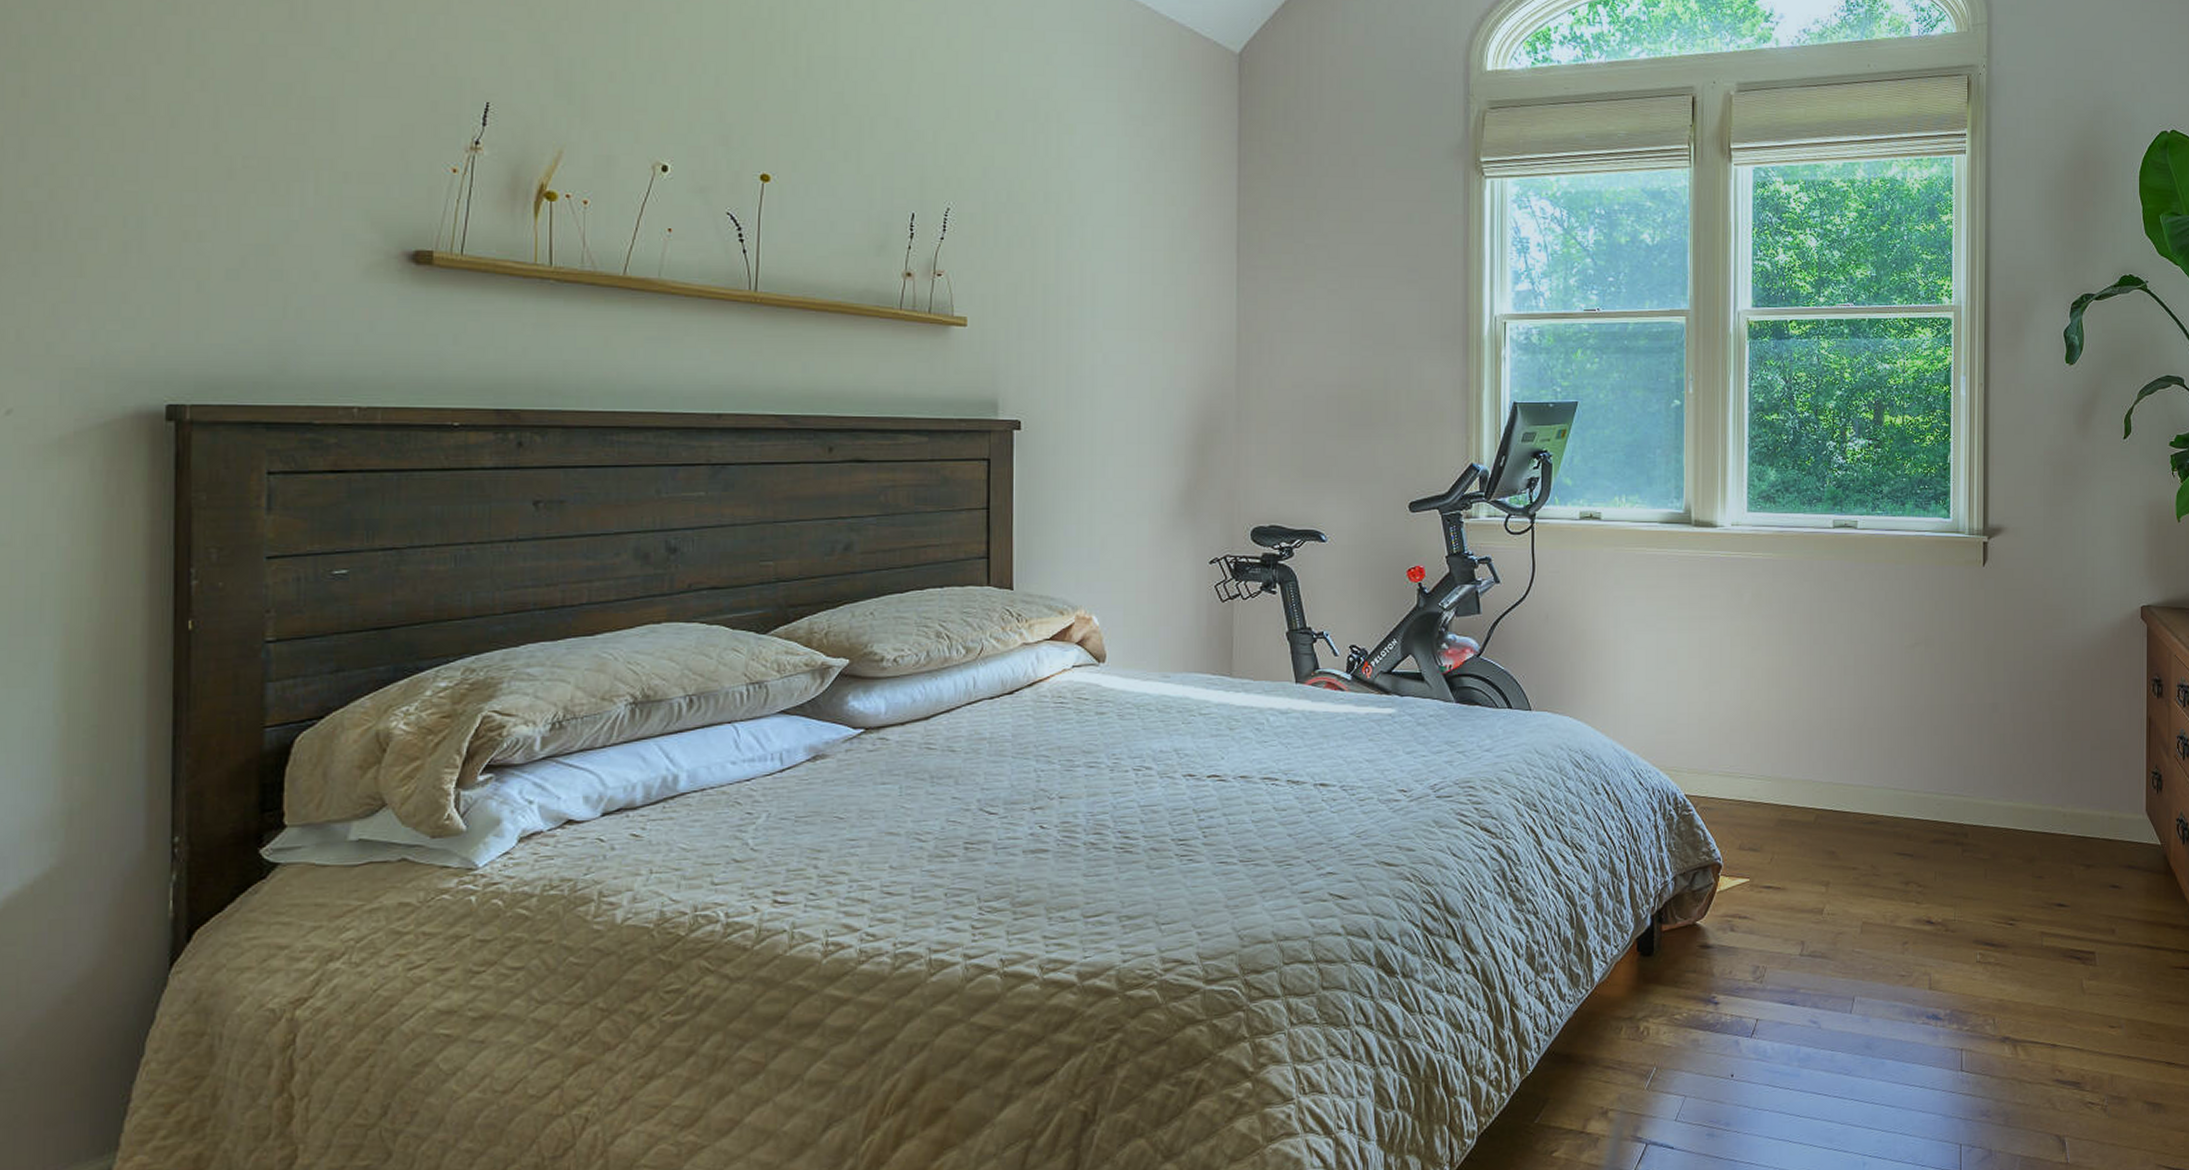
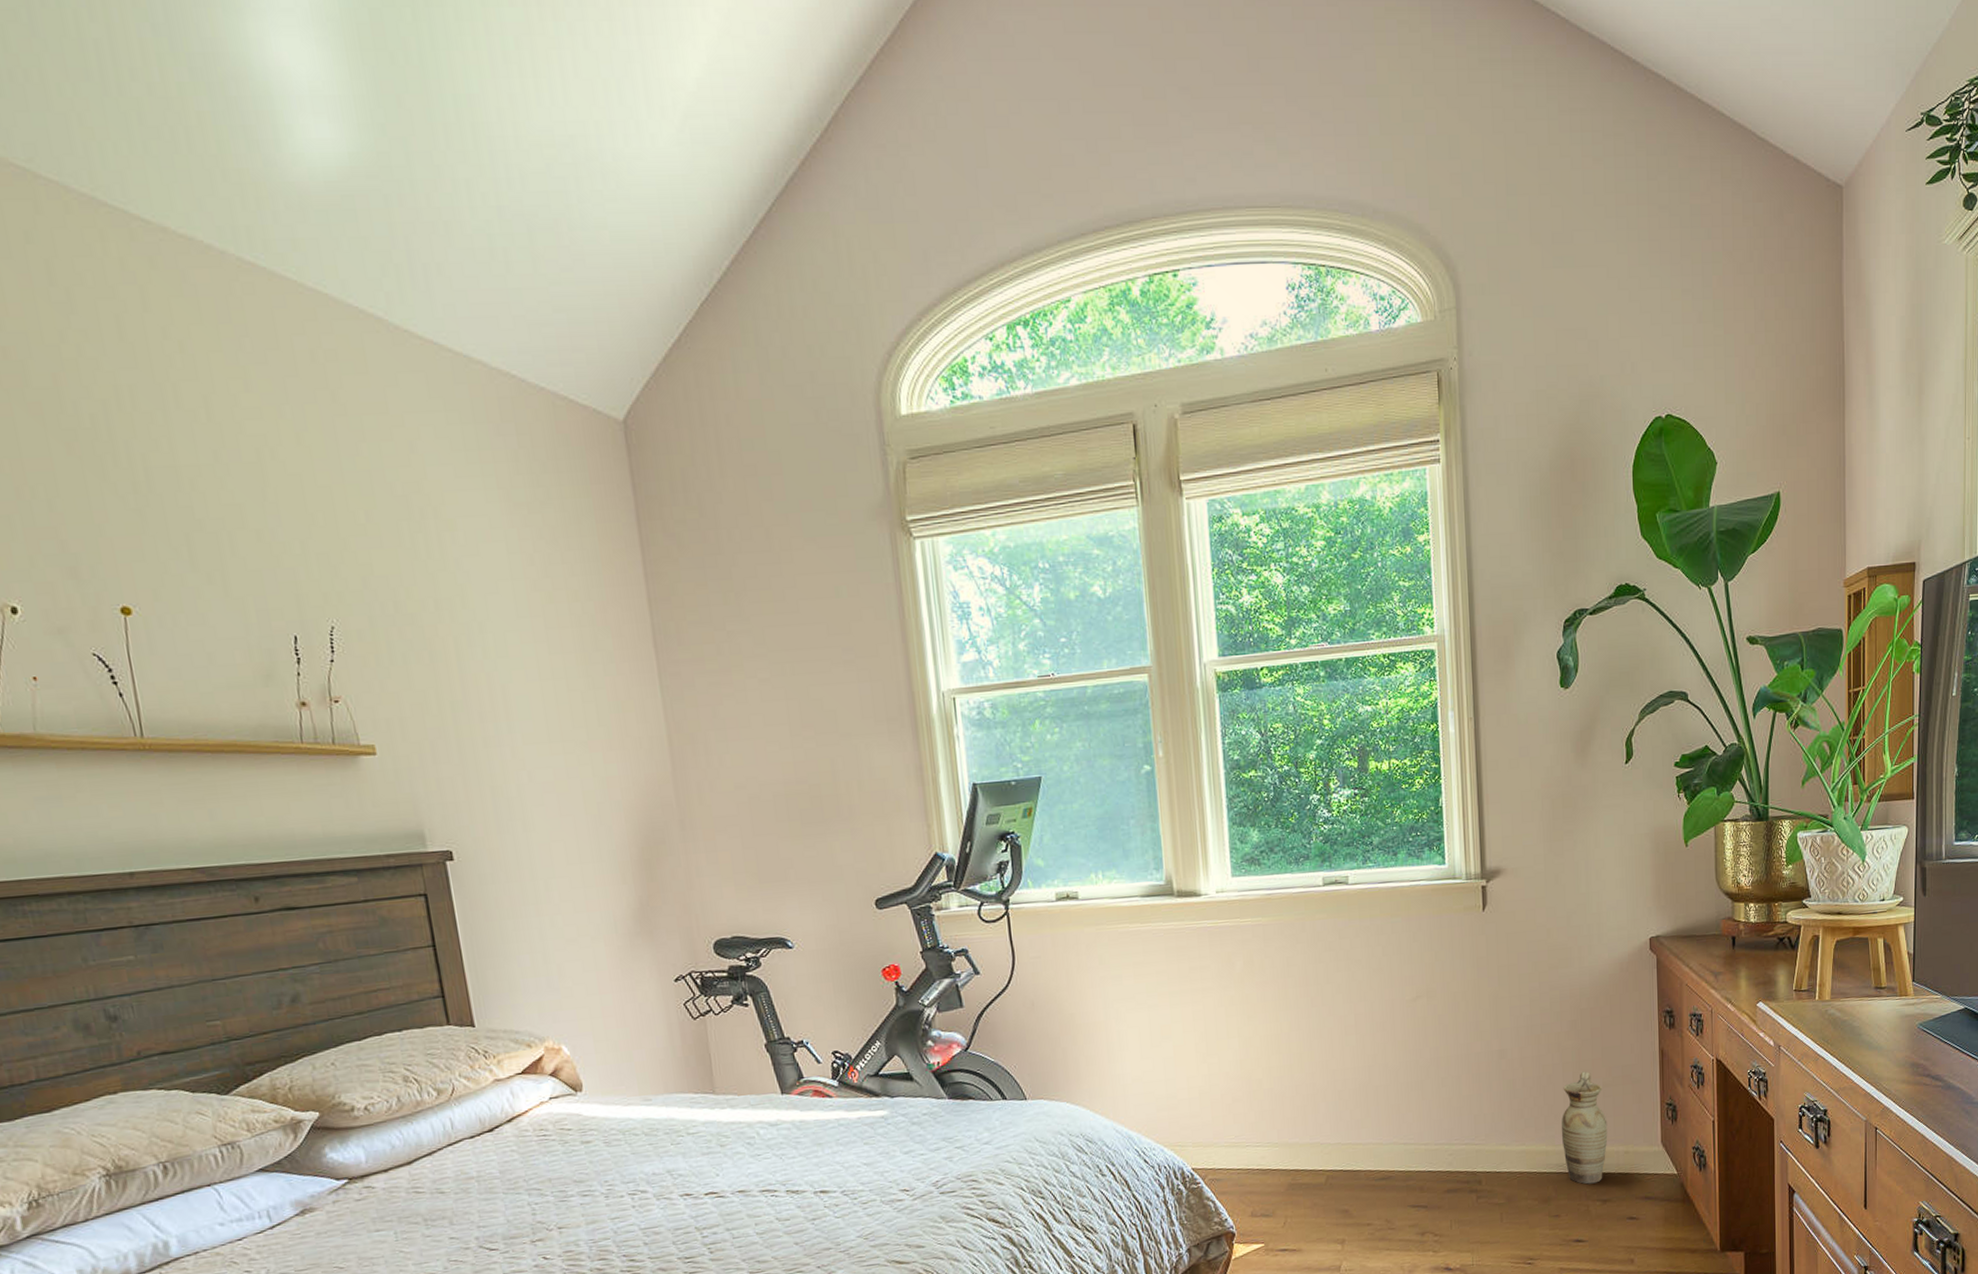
ceramic jug: none [2048,732,2094,847] -> present [1561,1071,1608,1184]

